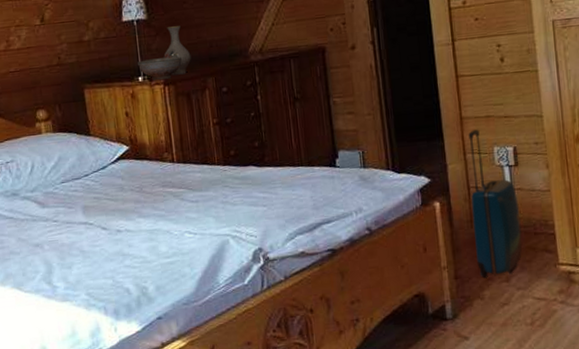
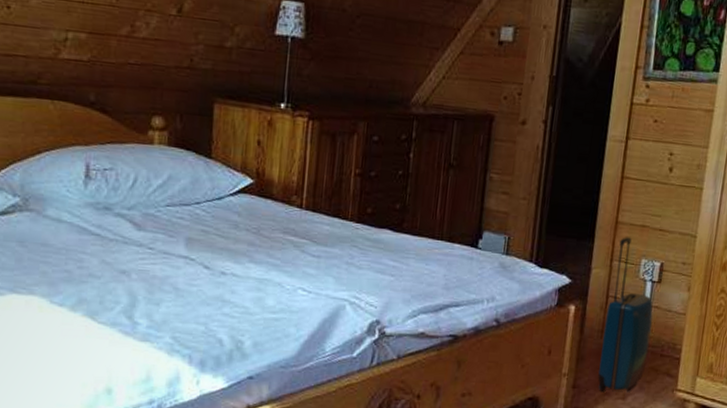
decorative bowl: present [136,56,183,81] -> none [282,84,336,114]
vase: present [163,26,192,76] -> none [314,53,346,112]

